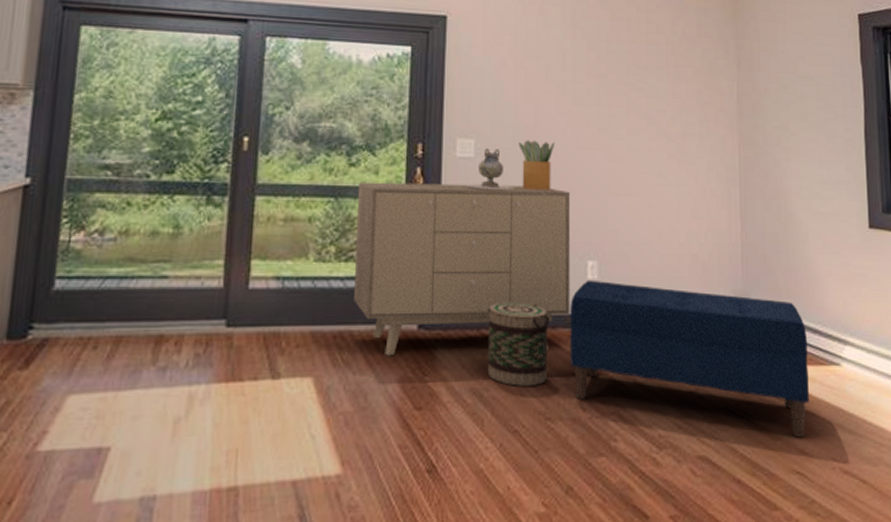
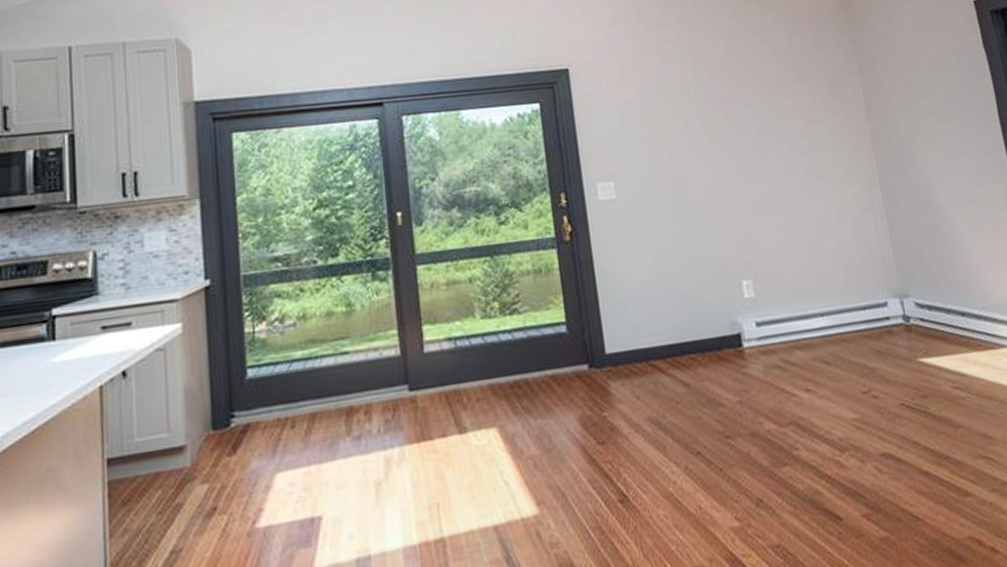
sideboard: present [354,181,571,357] -> none [510,216,733,398]
decorative vase: present [466,148,514,191] -> none [612,187,659,229]
basket: present [487,302,550,386] -> none [652,328,721,410]
potted plant: present [518,140,555,190] -> none [656,172,695,222]
bench: present [570,279,809,438] -> none [731,292,985,423]

